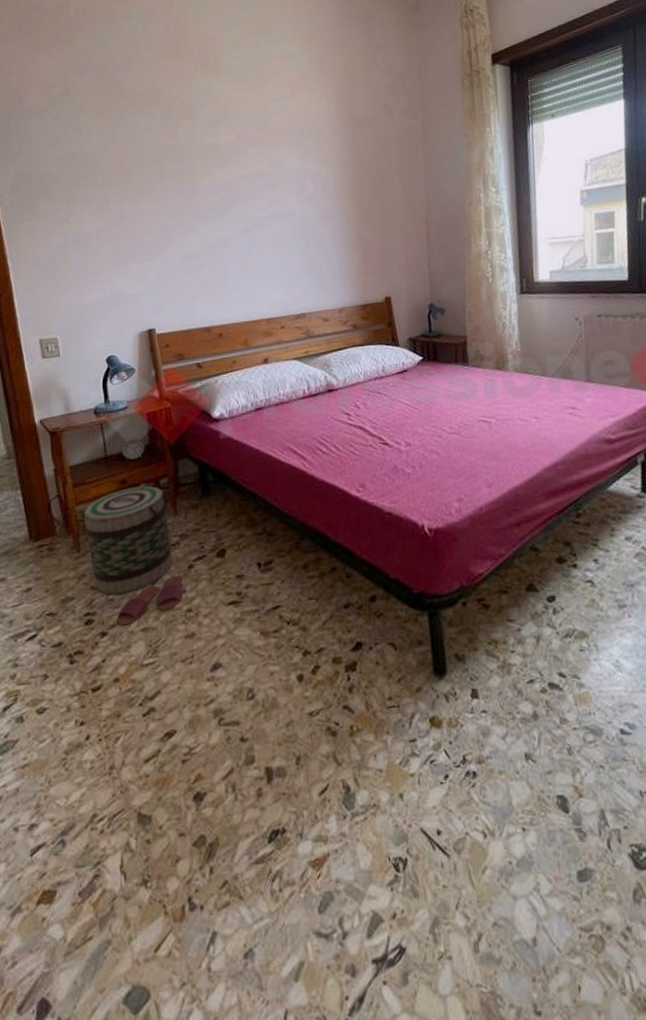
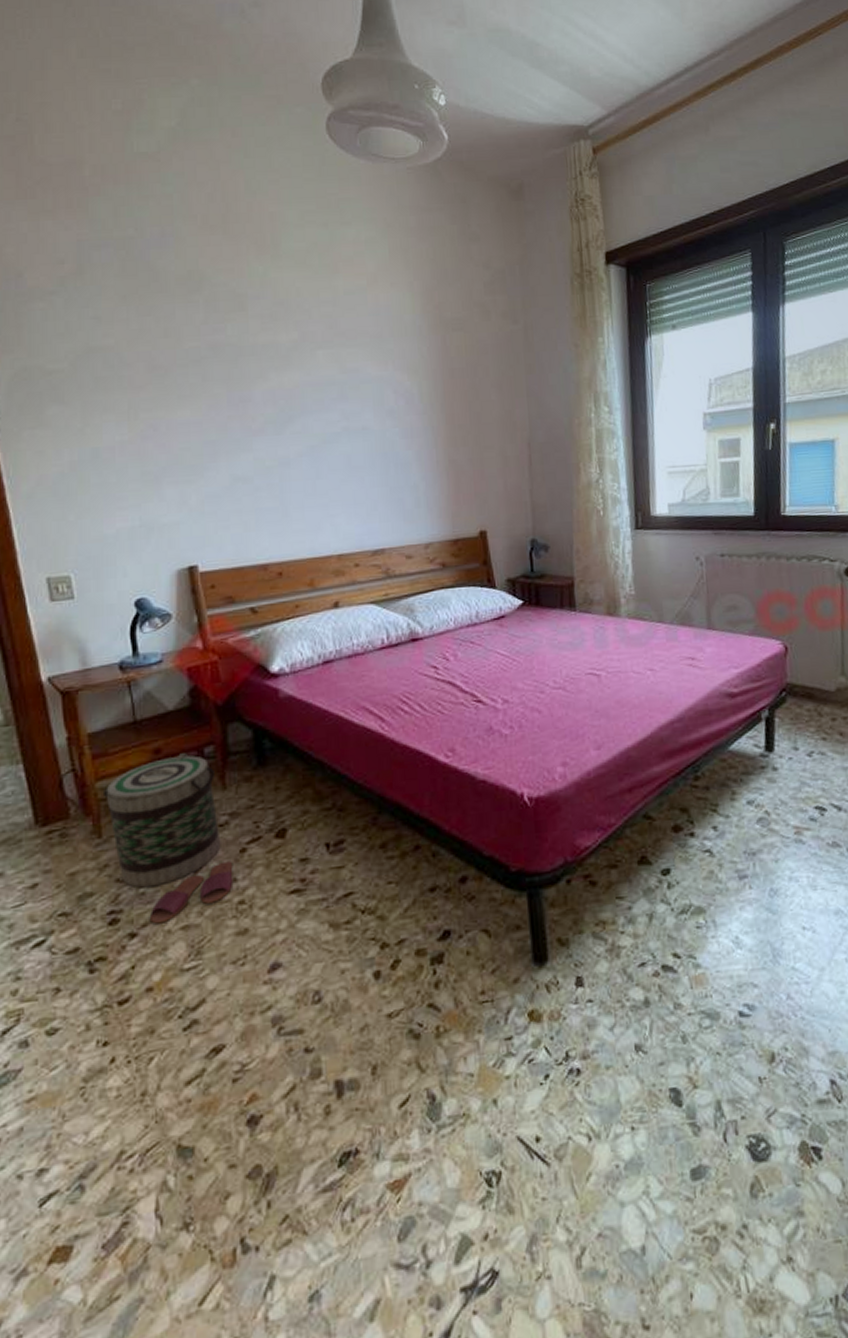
alarm clock: present [121,432,145,460] -> none [154,691,185,725]

